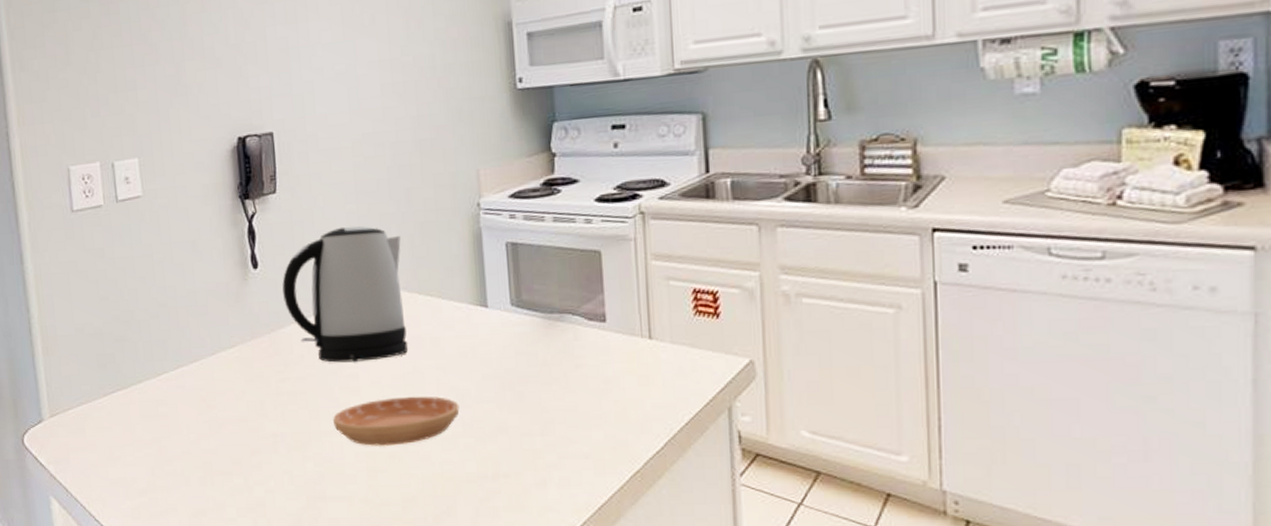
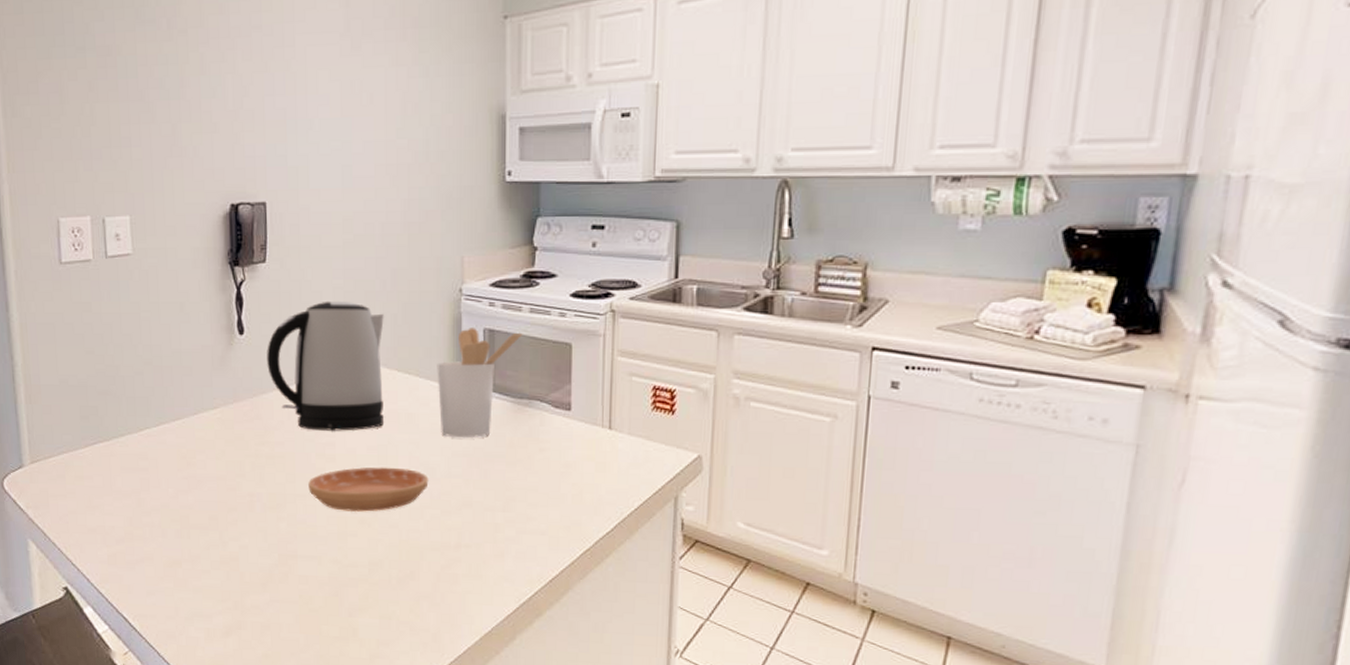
utensil holder: none [459,242,548,360] -> present [437,328,523,438]

